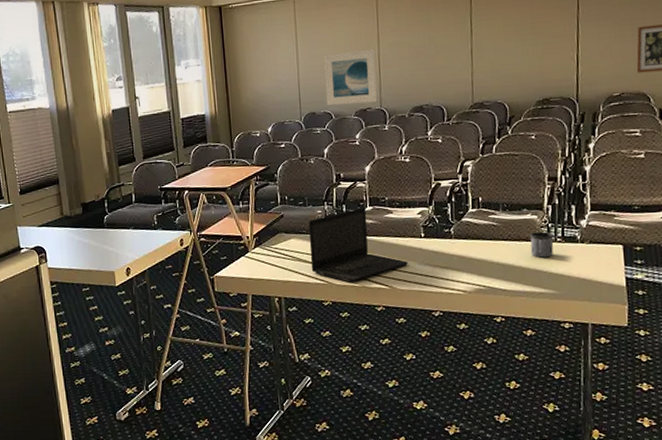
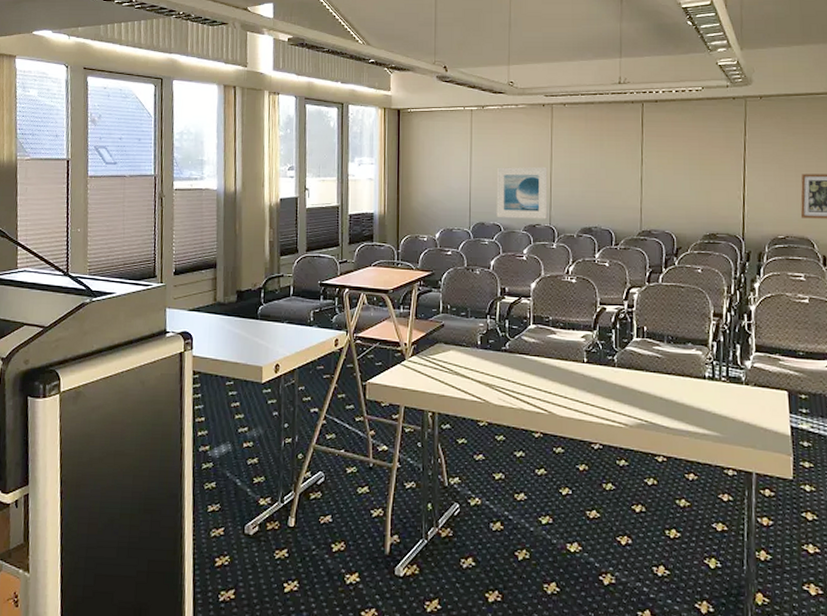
laptop: present [308,207,409,282] -> none [468,324,570,403]
mug: present [529,231,555,258] -> none [693,369,719,397]

